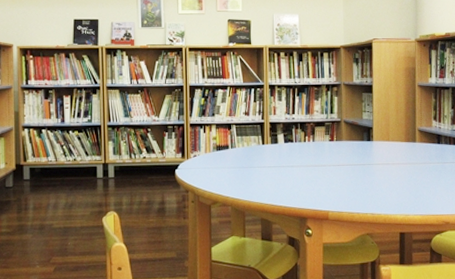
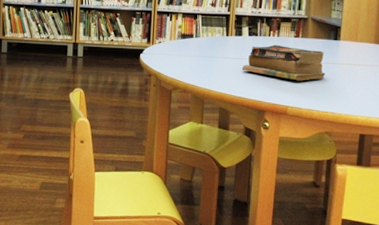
books: none [280,149,362,185] -> present [242,44,325,81]

